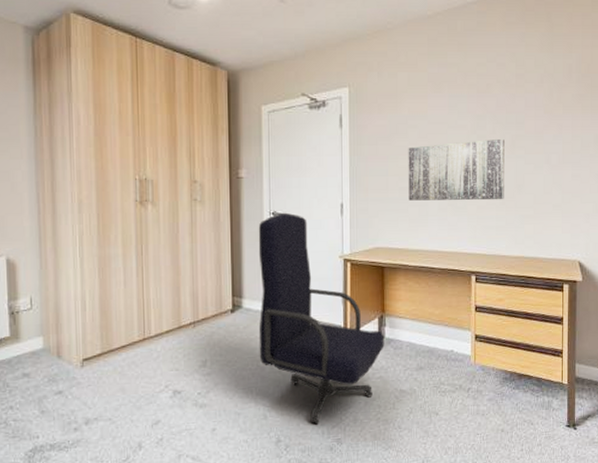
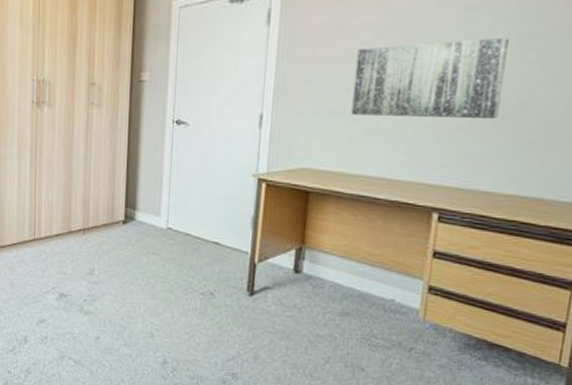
office chair: present [258,212,385,425] -> none [150,121,302,354]

